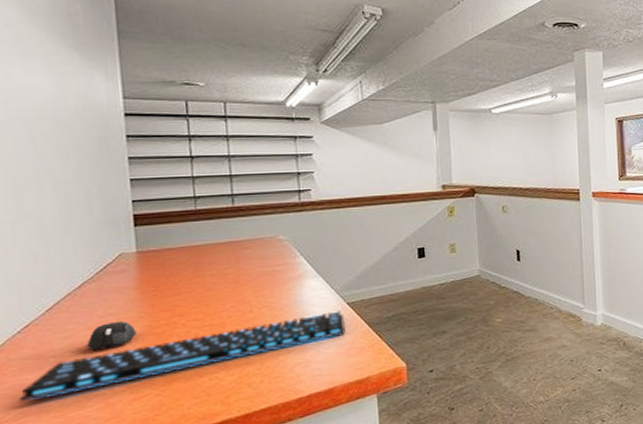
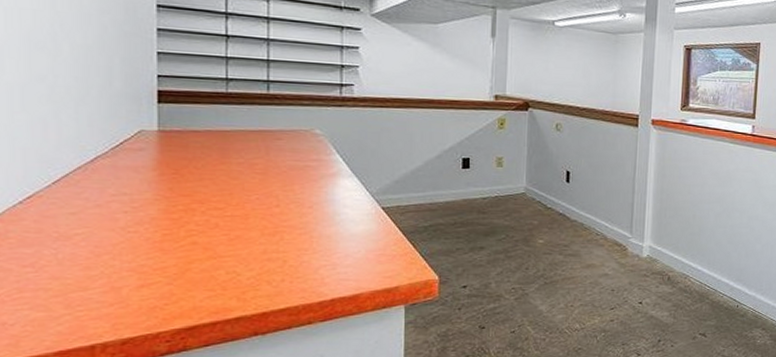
keyboard: present [19,311,347,402] -> none [15,215,379,277]
mouse: present [87,320,136,351] -> none [95,201,150,230]

